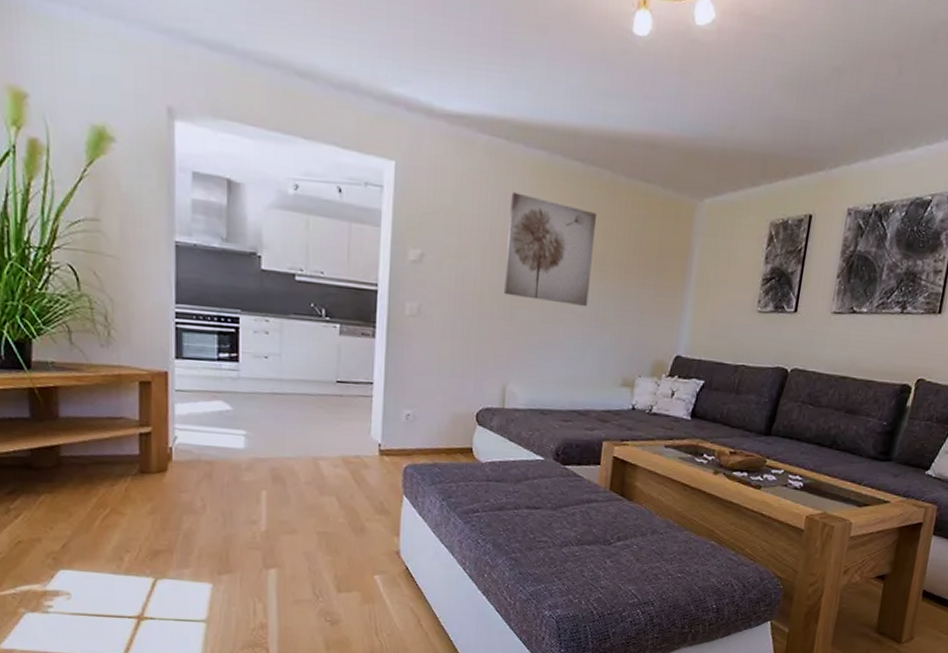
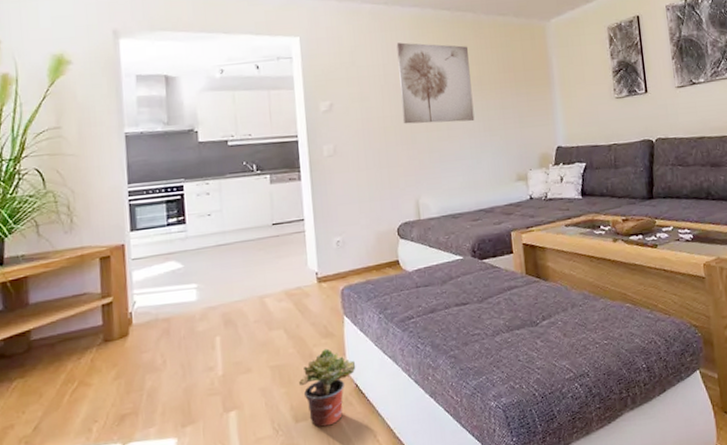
potted plant: none [346,525,409,602] -> present [299,348,356,427]

